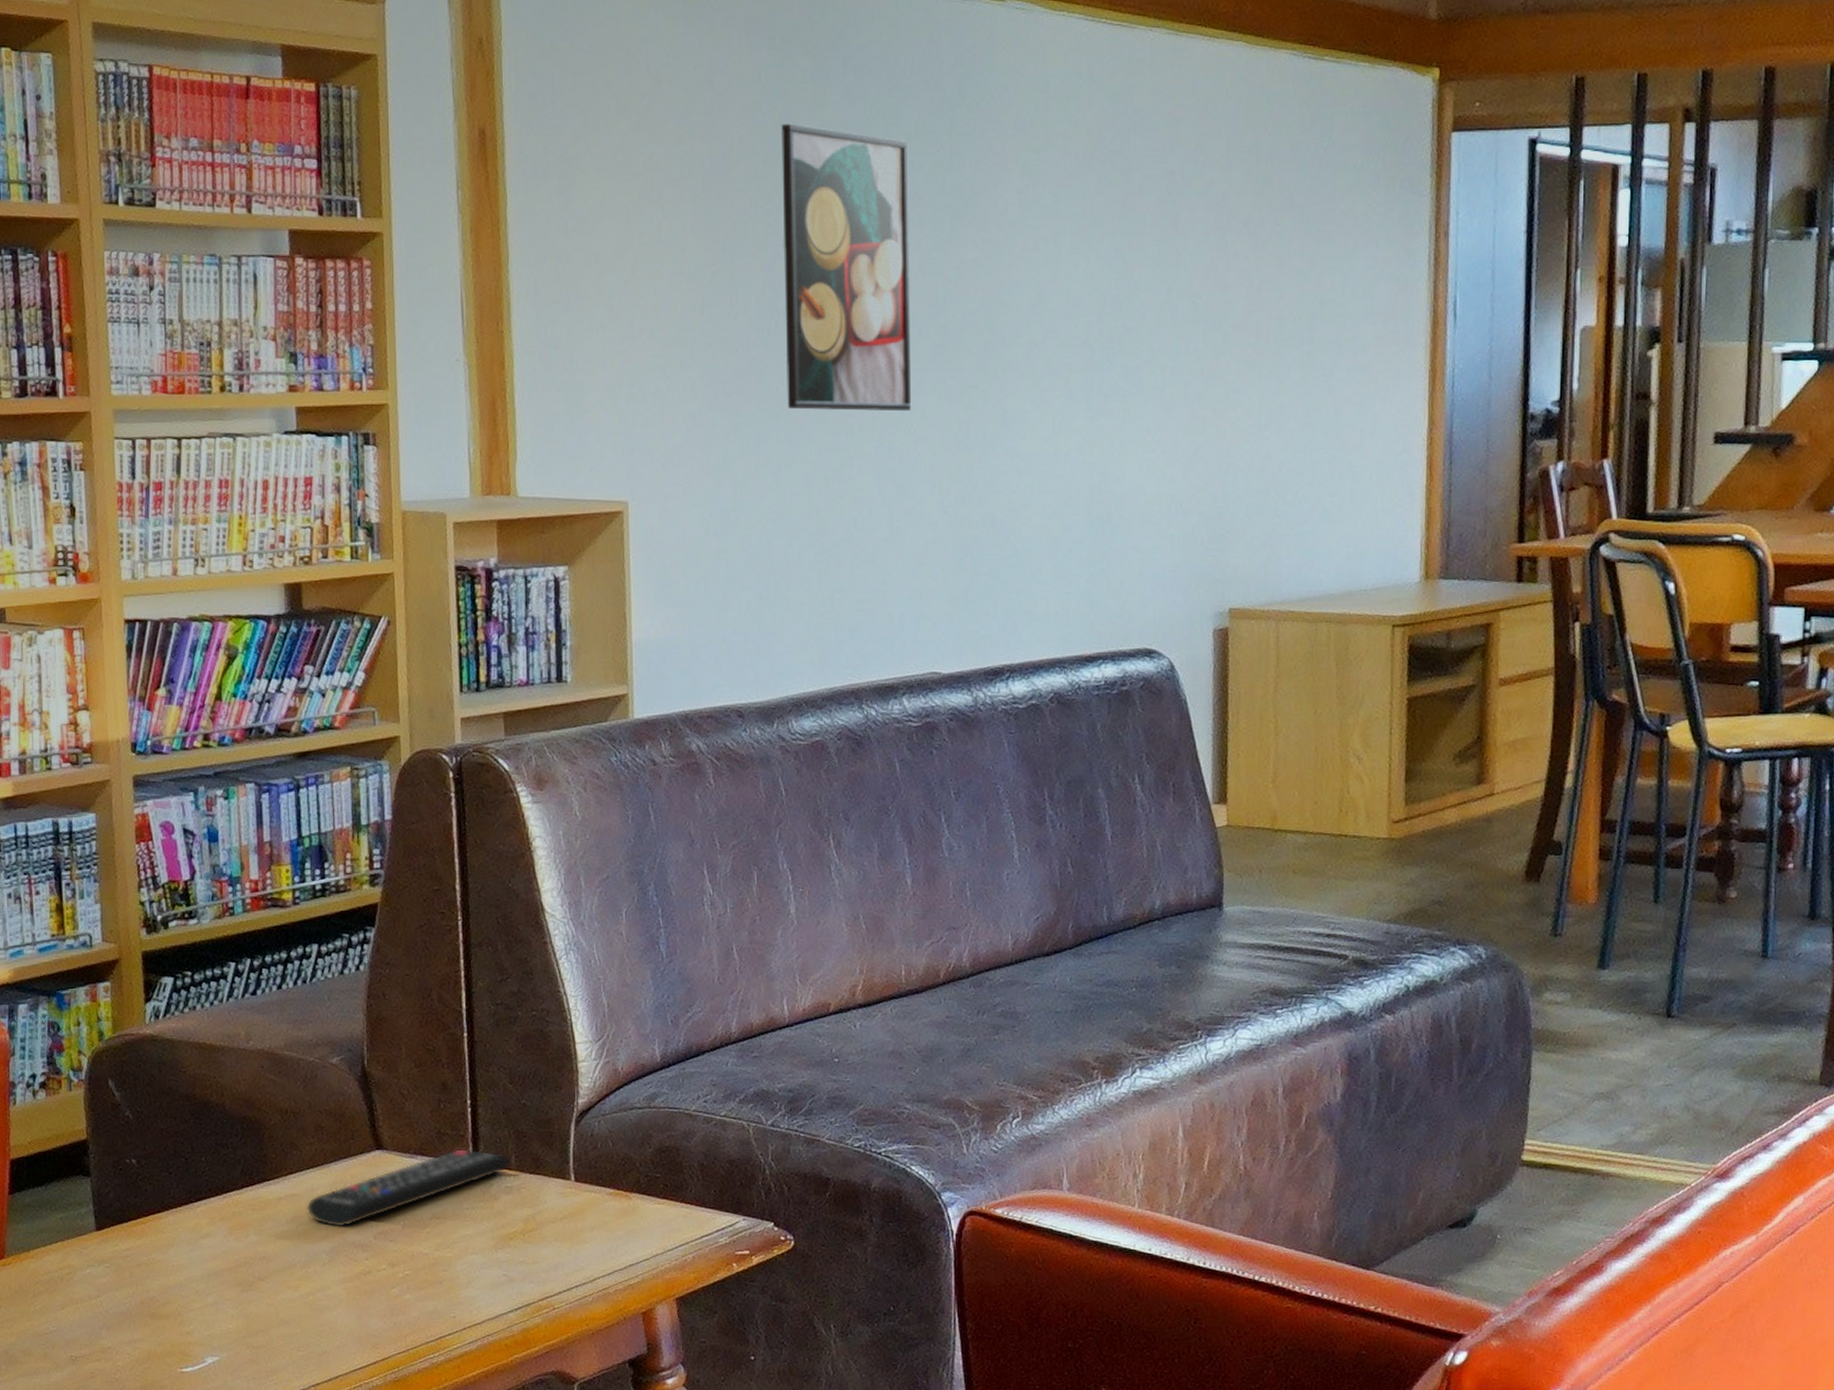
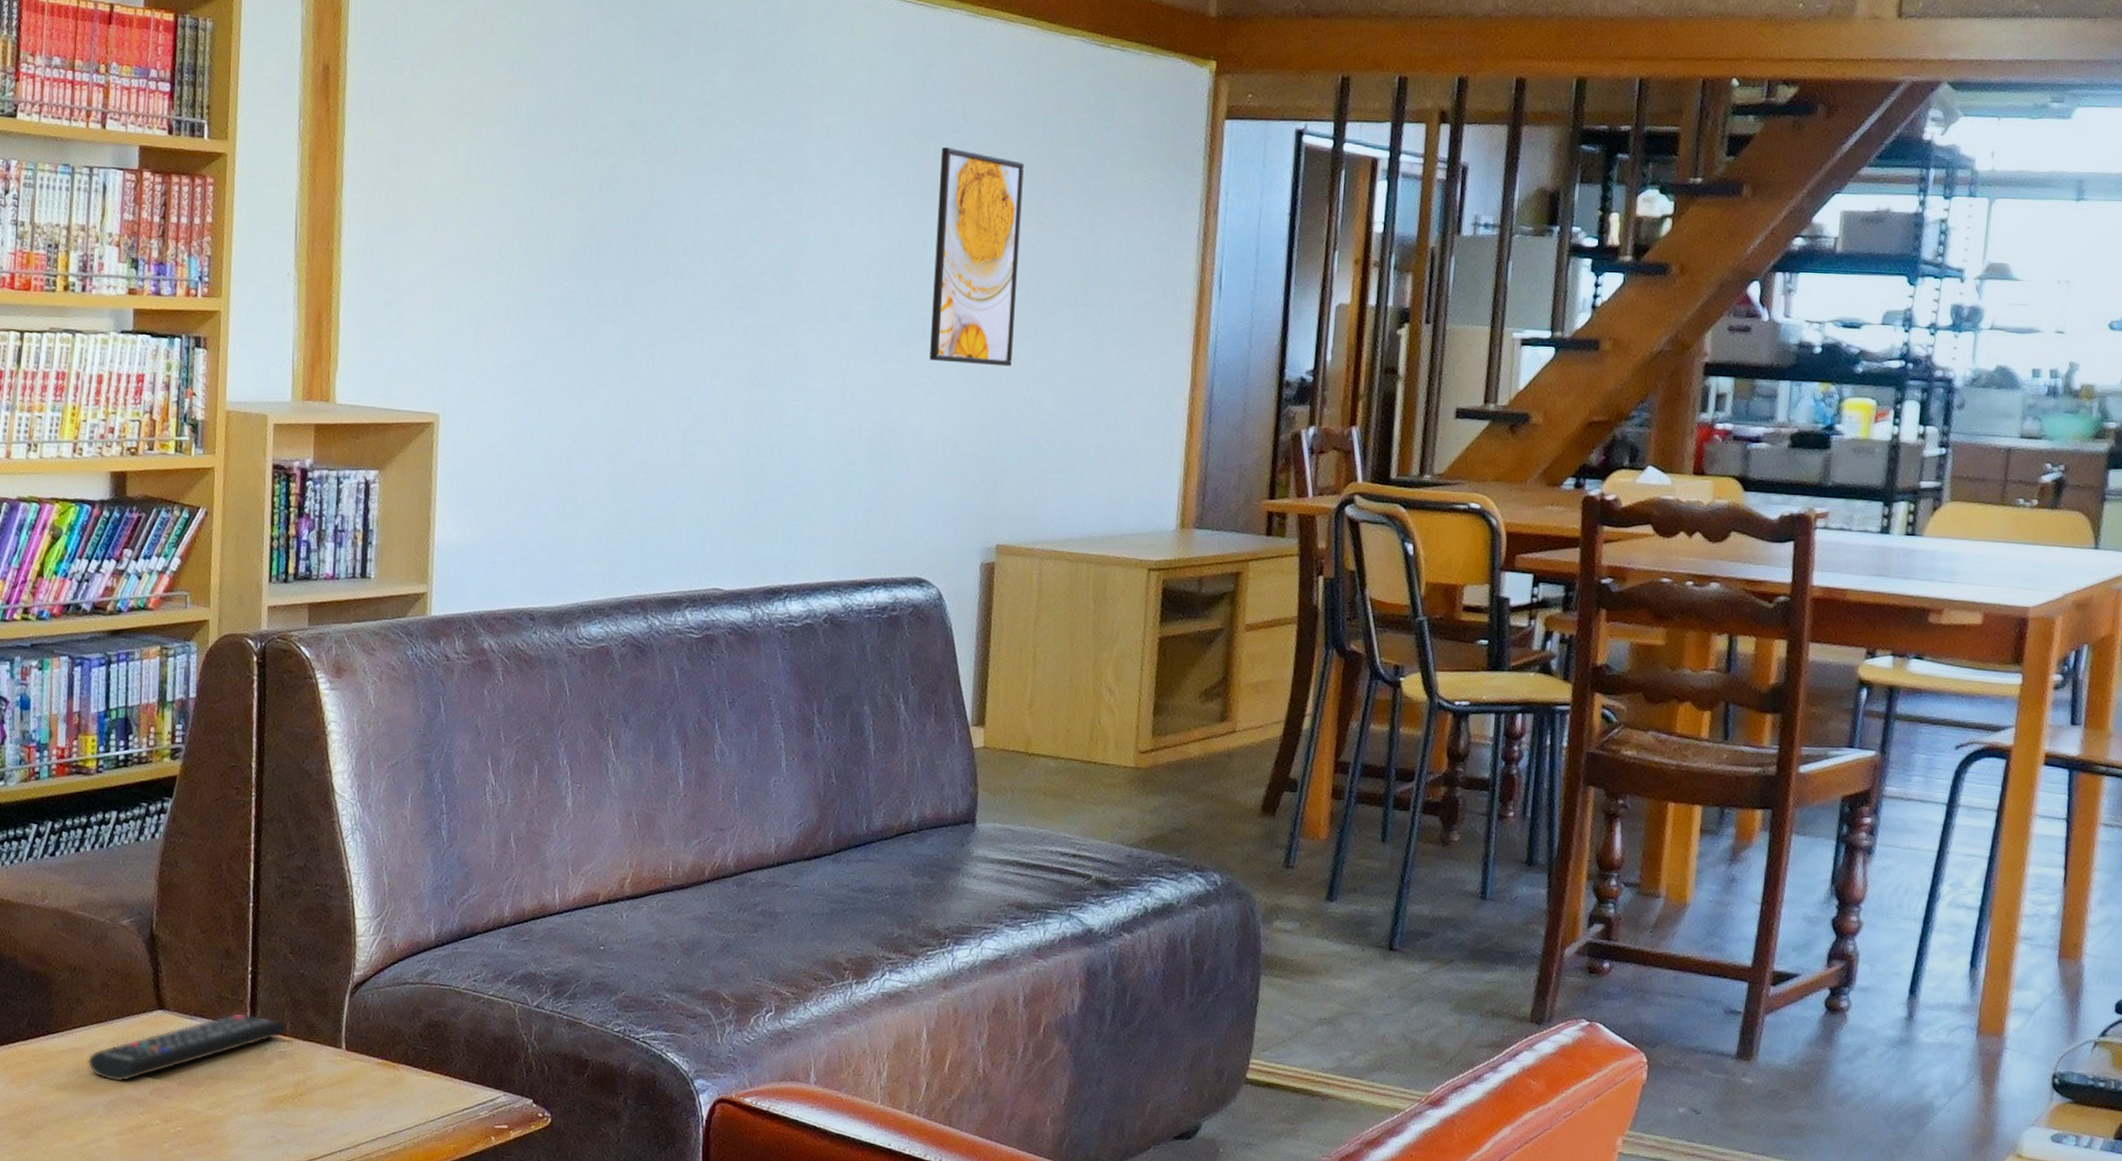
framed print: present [780,123,912,412] -> none [594,76,721,346]
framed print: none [1147,180,1237,416] -> present [929,147,1024,367]

